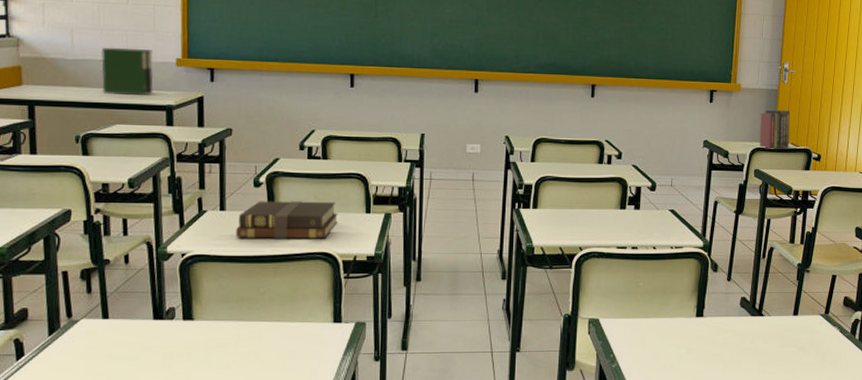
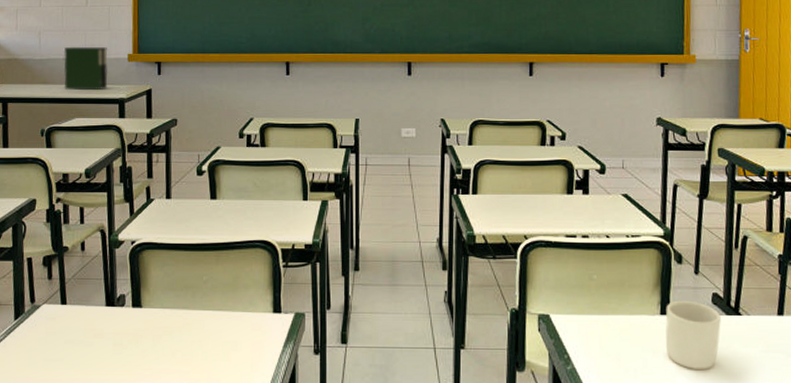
bible: present [236,201,339,239] -> none [181,189,277,227]
mug: none [698,304,746,363] -> present [665,300,721,369]
books: present [760,109,790,148] -> none [720,81,757,124]

